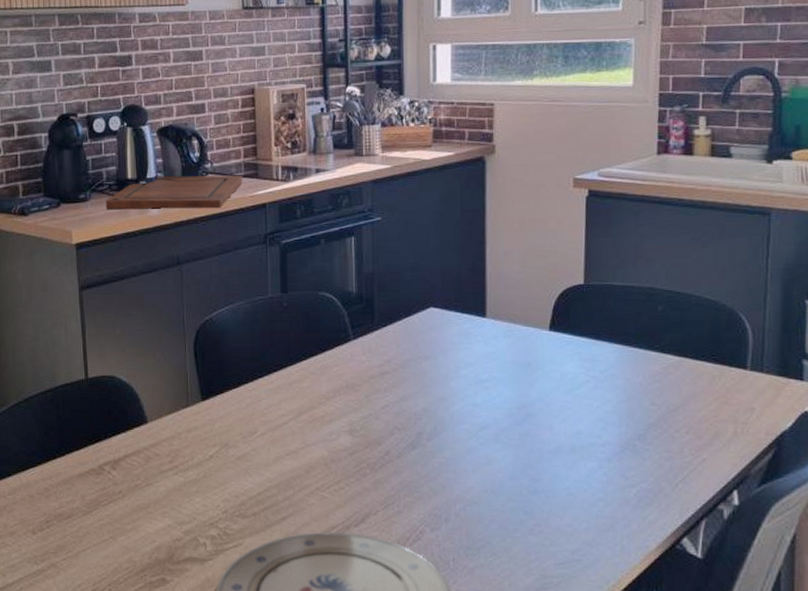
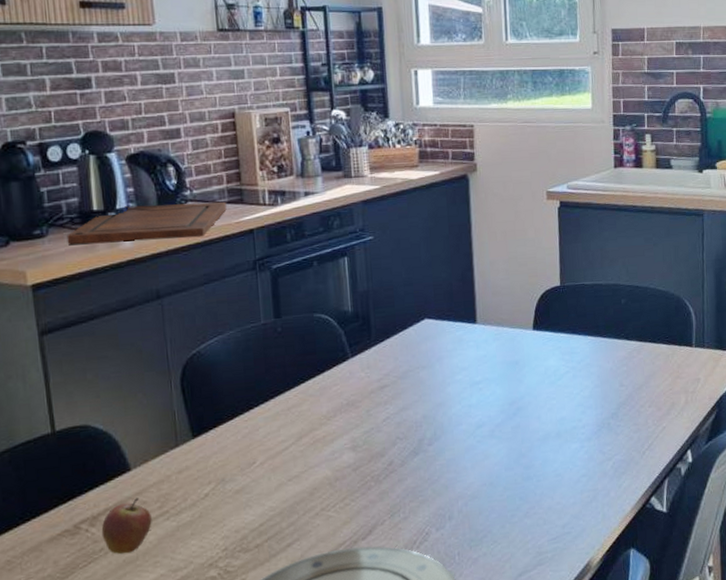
fruit: none [121,449,163,500] -> present [101,498,152,554]

